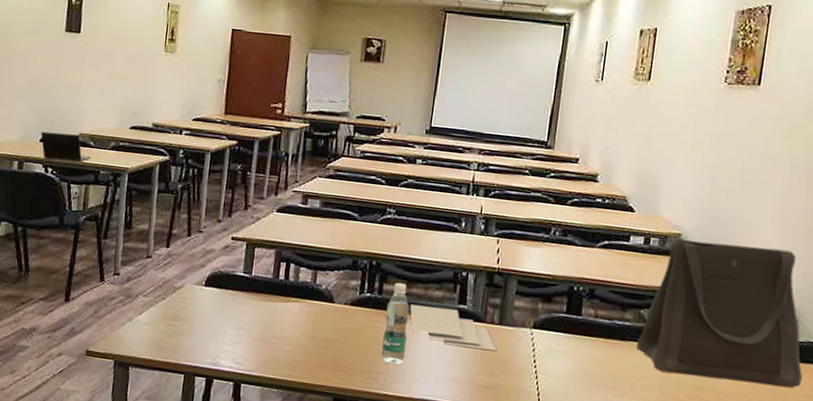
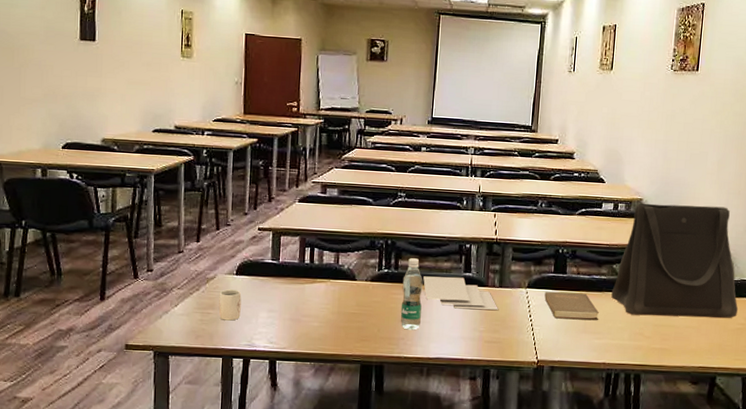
laptop: present [40,131,90,162] -> none [62,138,115,167]
mug: none [184,301,209,336] -> present [218,289,242,321]
book: none [553,334,620,375] -> present [544,291,599,321]

